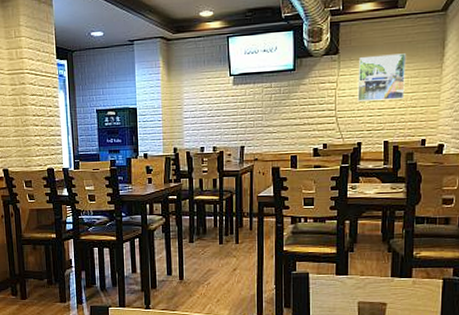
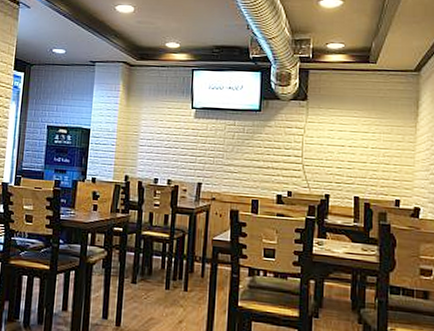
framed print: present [357,53,407,102] -> none [326,106,379,154]

